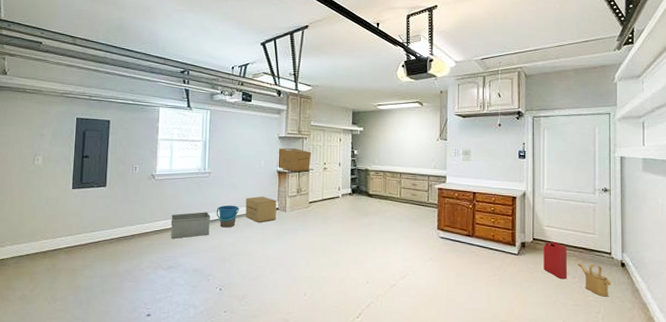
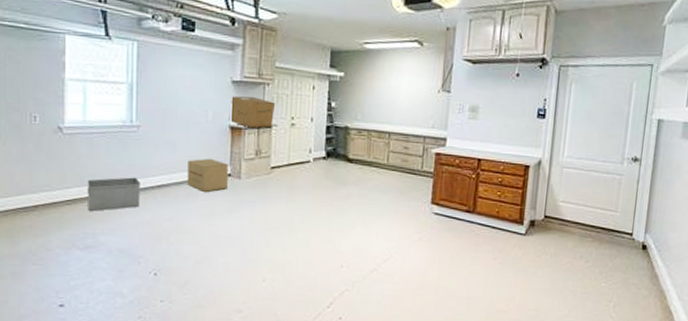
bucket: present [216,205,240,228] -> none [148,168,180,198]
fuel can: present [543,242,567,279] -> none [553,220,583,263]
watering can: present [578,263,611,297] -> none [593,245,629,283]

